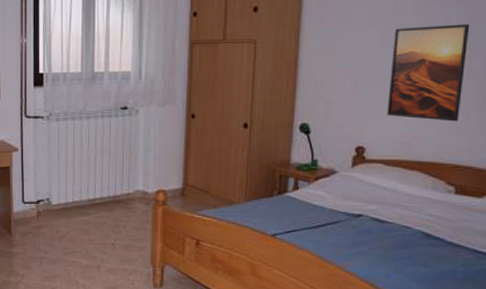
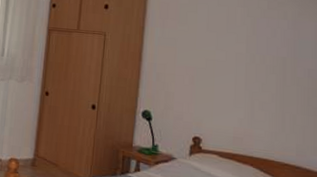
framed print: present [387,24,470,122] -> none [221,35,294,123]

